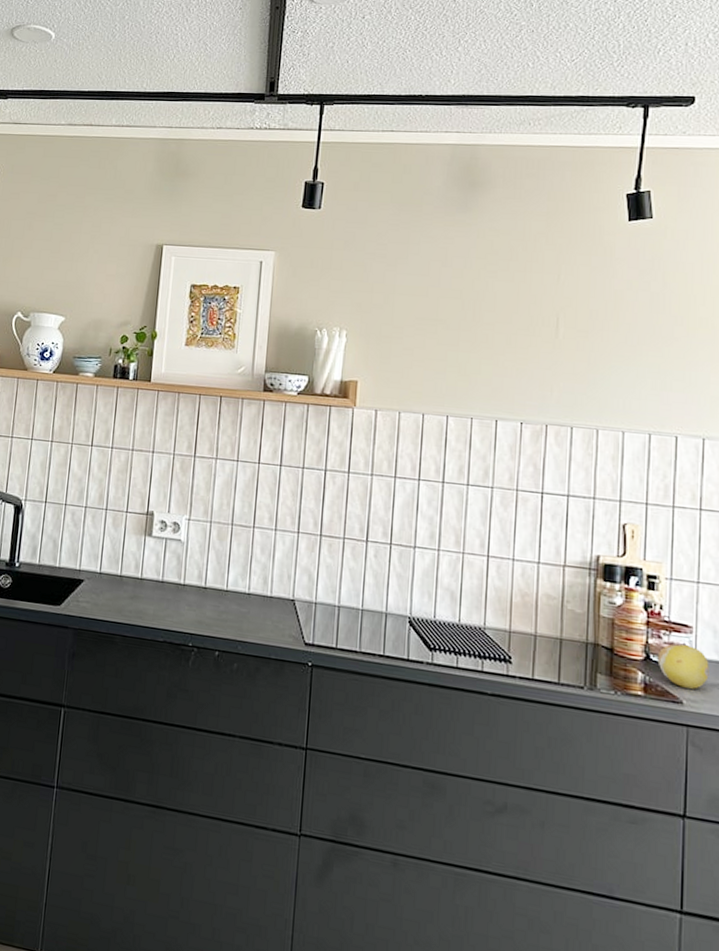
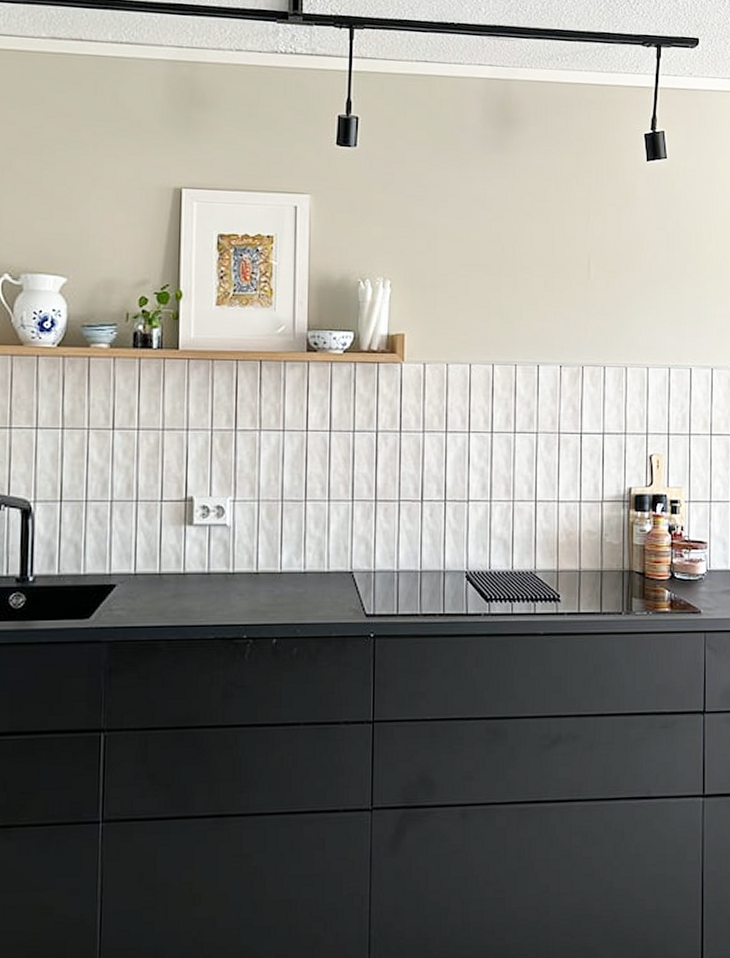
fruit: present [657,644,709,689] -> none [680,559,720,598]

